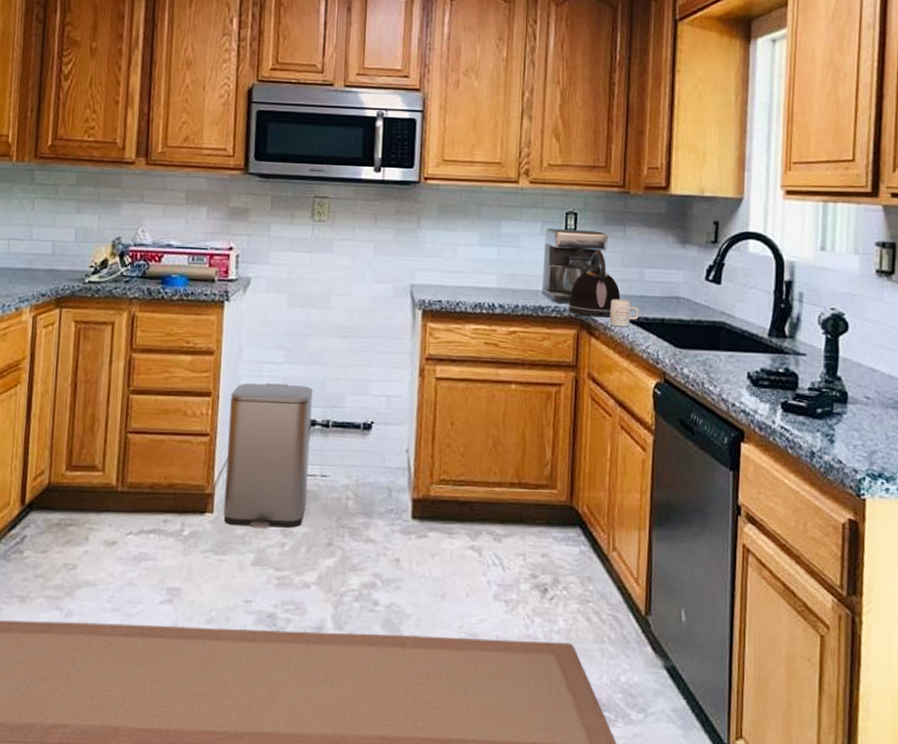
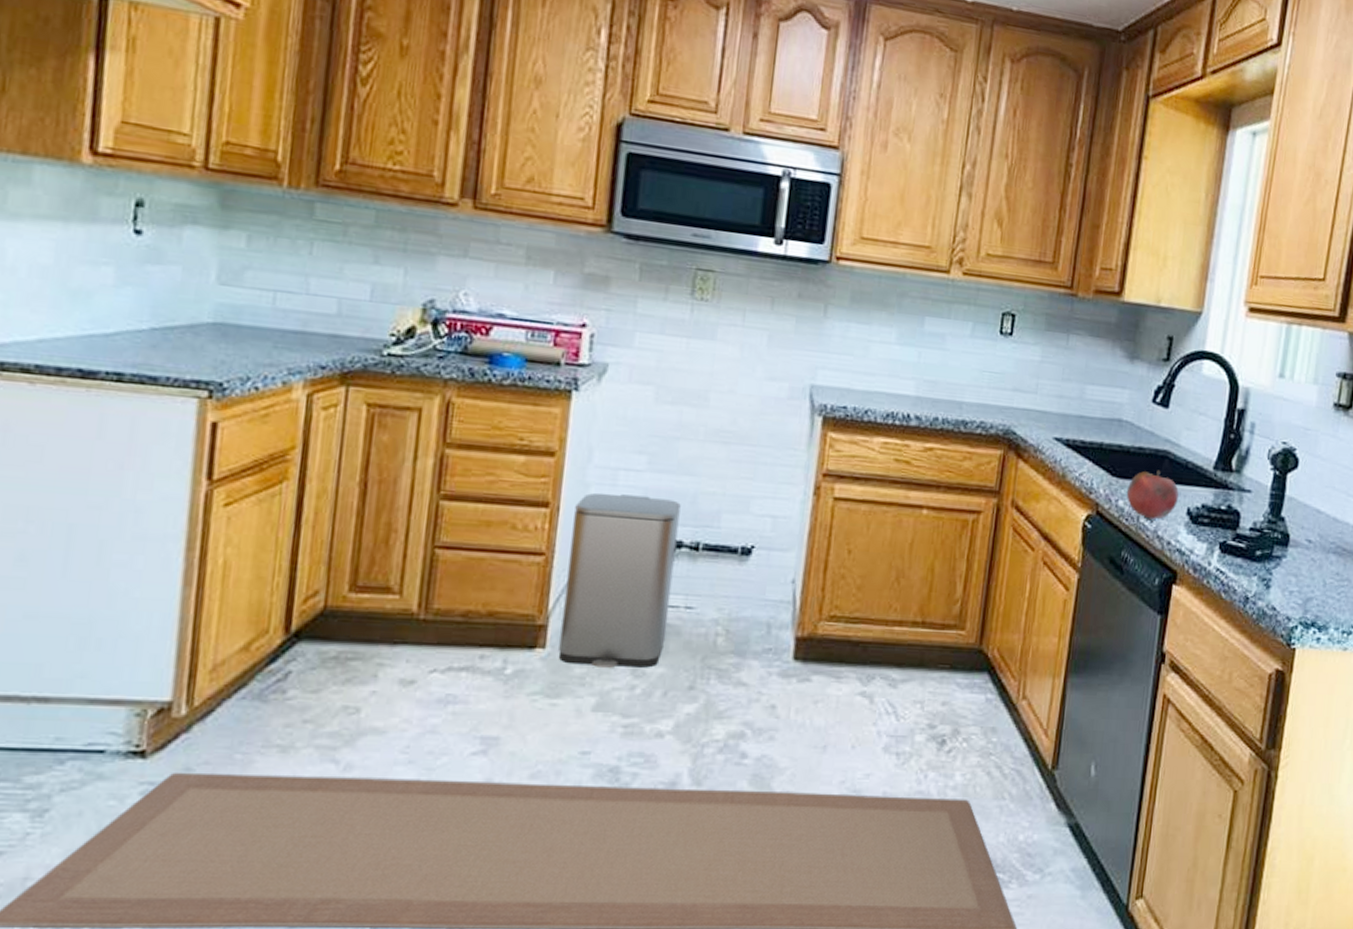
coffee maker: present [541,228,608,305] -> none [966,329,1049,421]
kettle: present [567,250,621,318] -> none [995,359,1057,439]
mug: present [609,299,639,327] -> none [1041,417,1076,451]
fruit: none [690,340,738,384] -> present [1126,470,1179,520]

